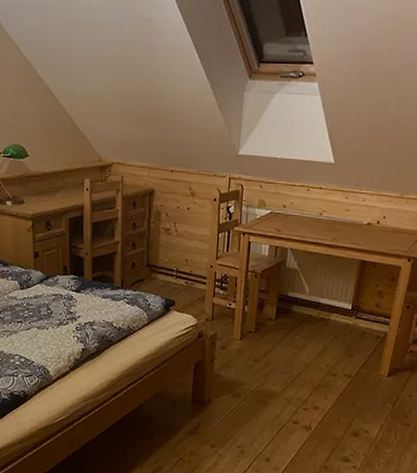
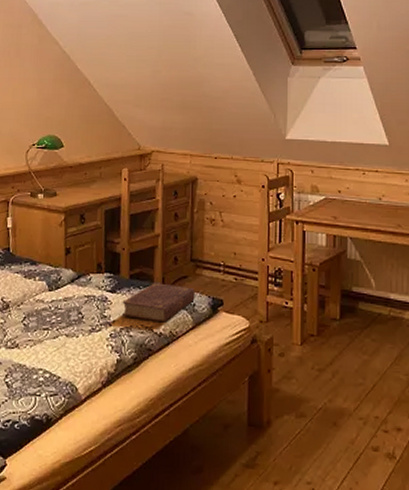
book: none [86,284,150,319] -> present [121,283,195,323]

